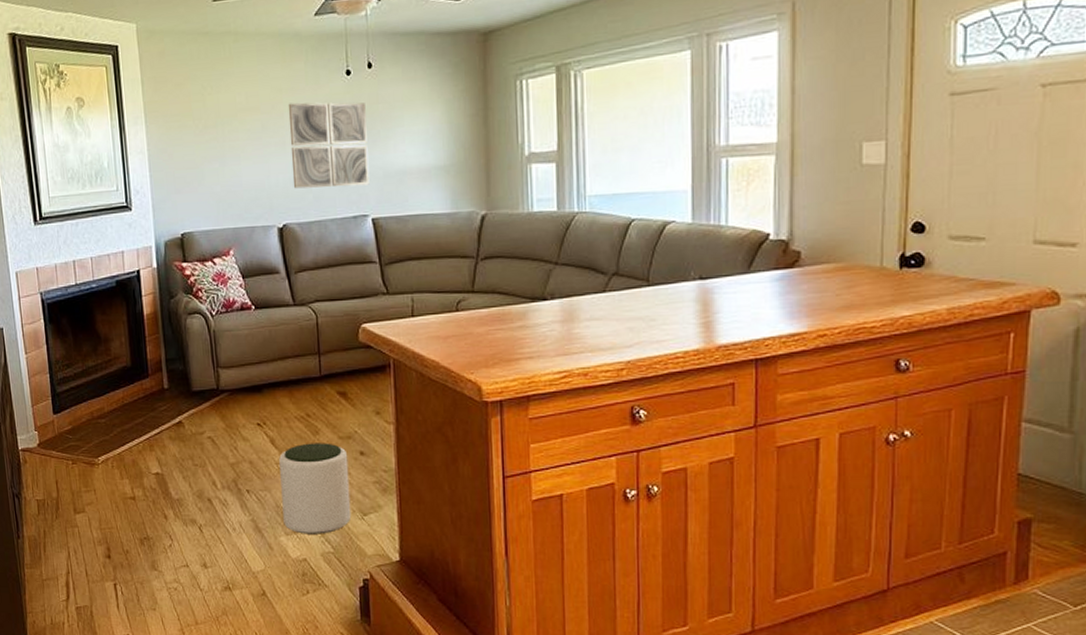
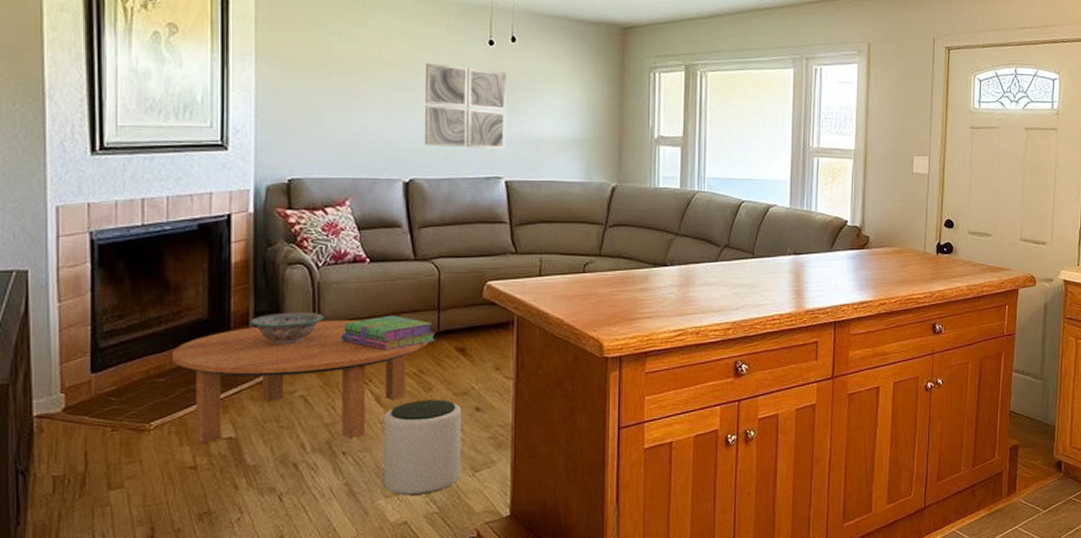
coffee table: none [107,365,312,479] -> present [171,320,428,444]
decorative bowl: none [162,359,221,390] -> present [249,313,324,345]
stack of books: none [236,360,318,395] -> present [341,315,435,351]

